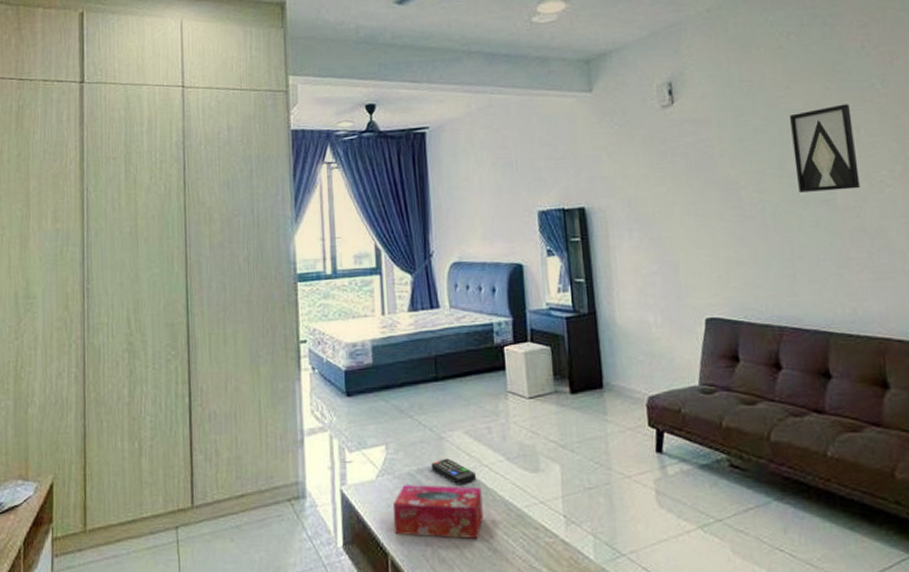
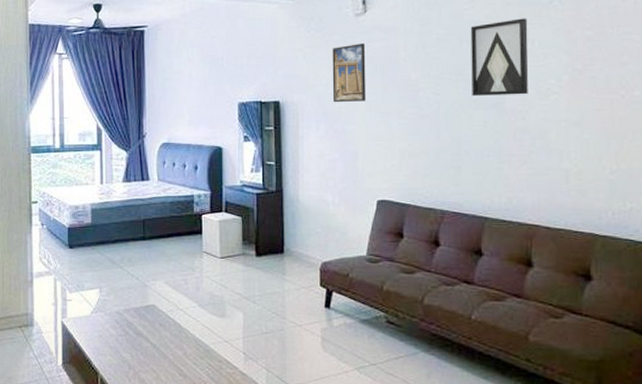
tissue box: present [392,485,484,539] -> none [103,321,177,366]
remote control: present [431,458,477,485] -> none [136,302,173,324]
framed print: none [639,138,682,207] -> present [332,43,366,103]

